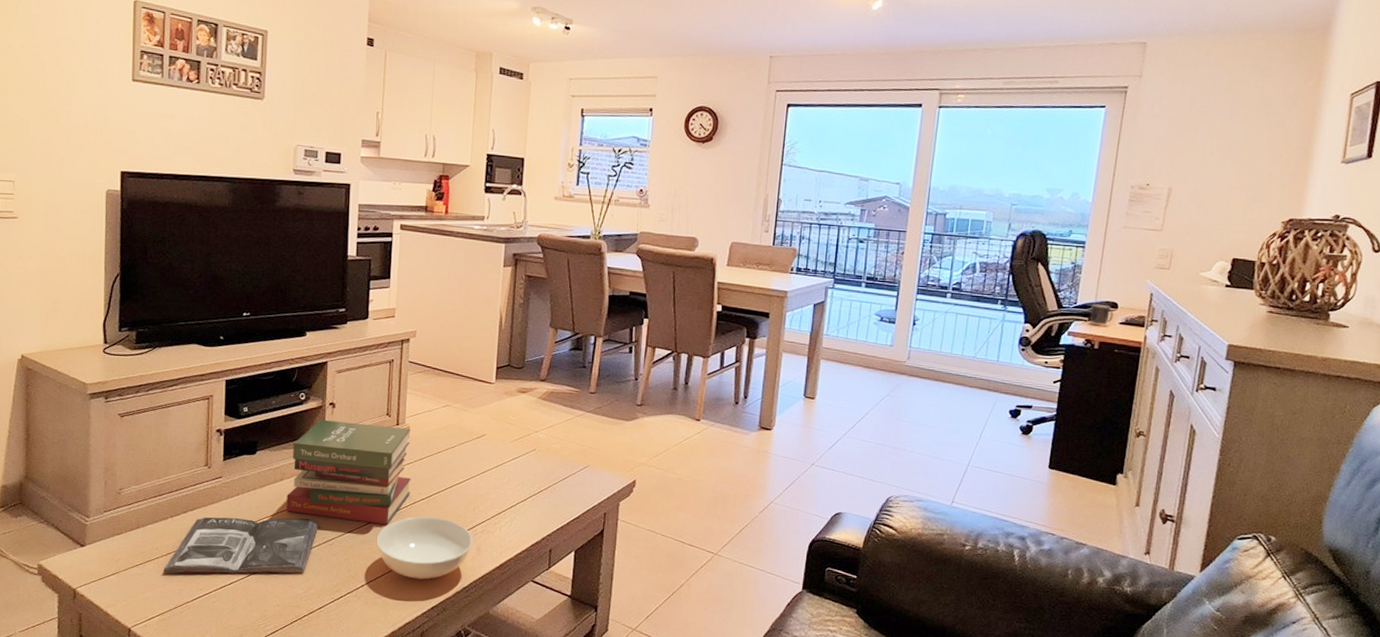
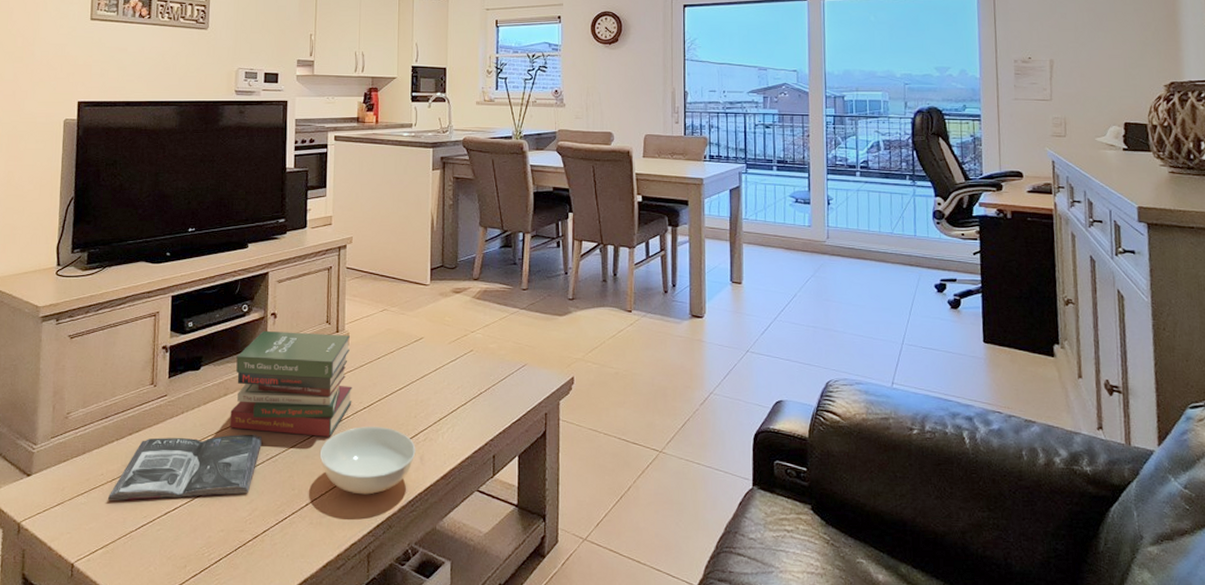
mug: present [1090,303,1114,326] -> none [997,174,1020,195]

